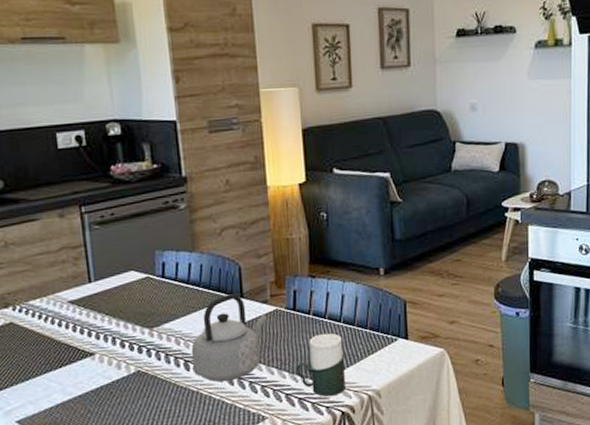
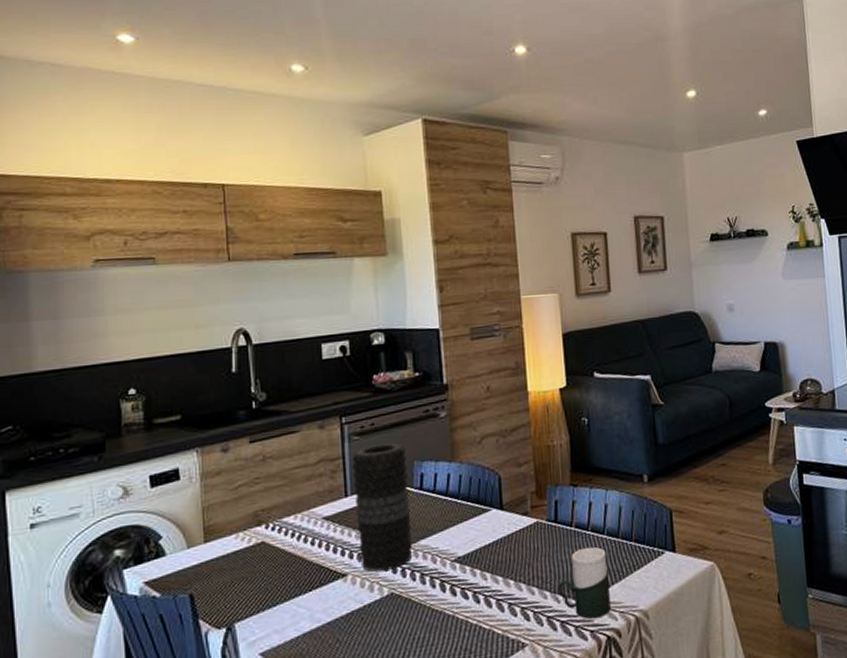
vase: none [93,233,157,352] -> present [351,443,413,572]
teapot: present [191,294,267,382] -> none [447,506,527,605]

